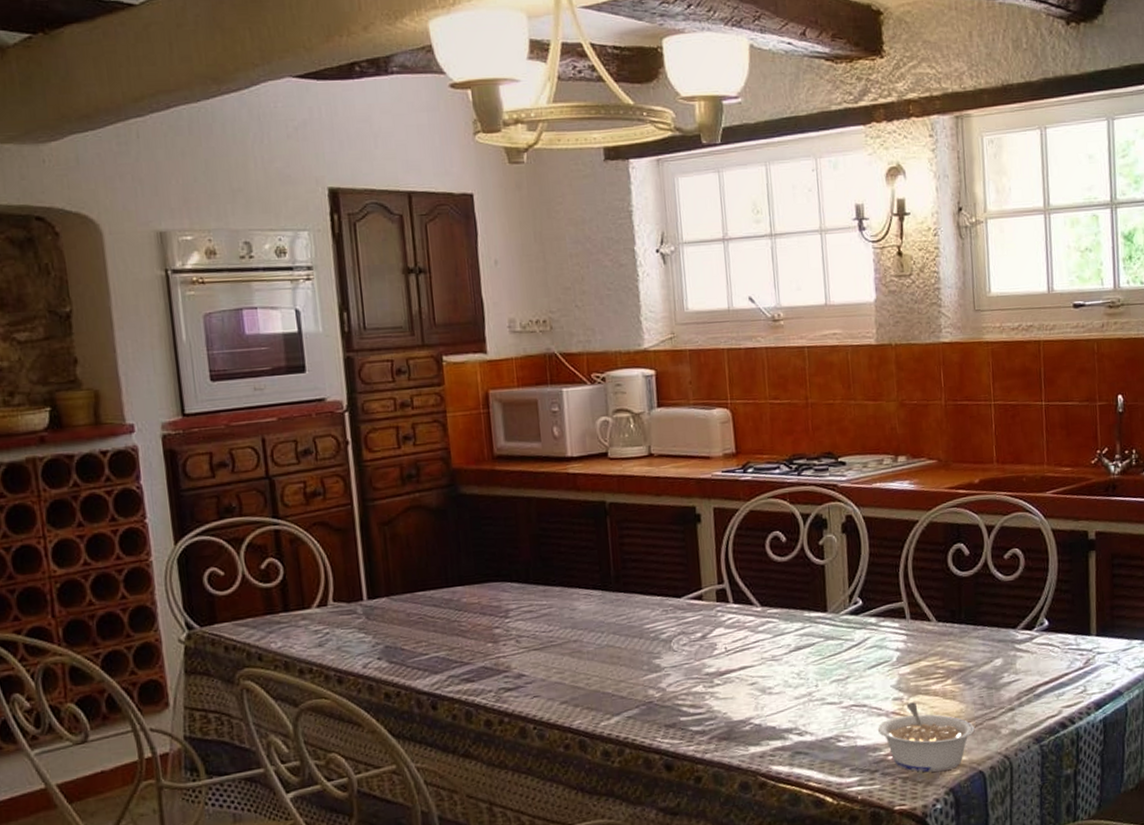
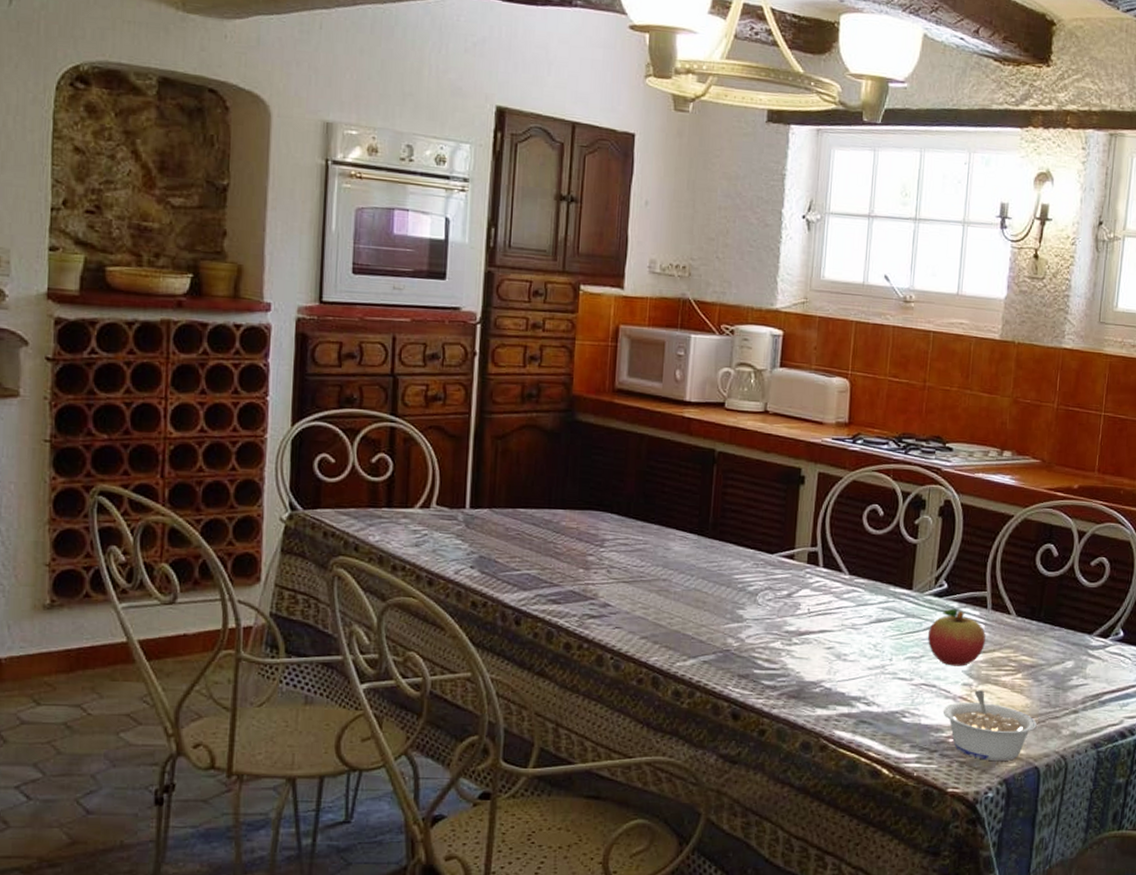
fruit: none [849,624,910,683] -> present [927,608,986,666]

